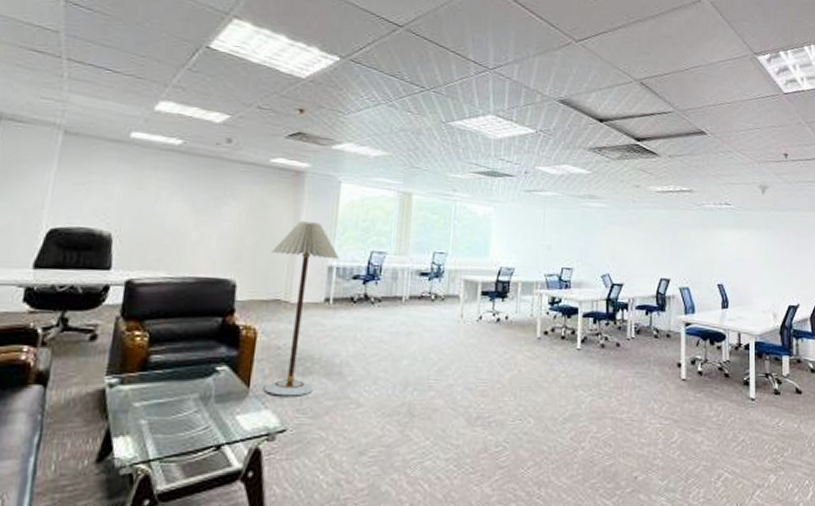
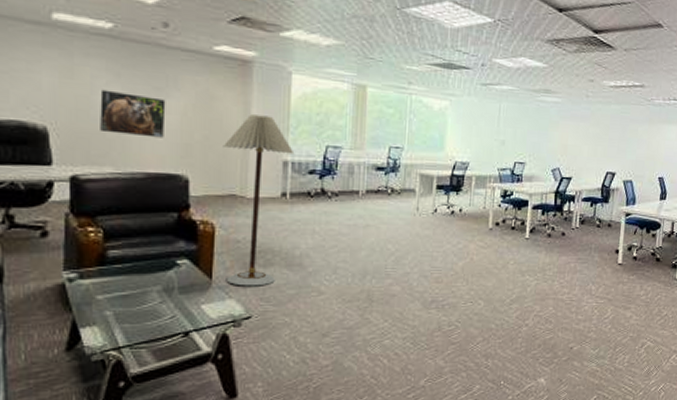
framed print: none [159,199,222,244] -> present [100,89,166,138]

